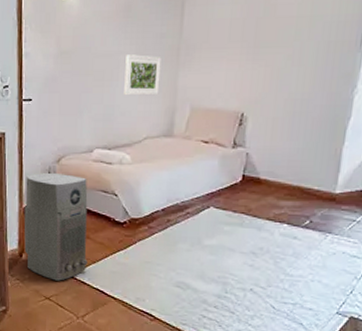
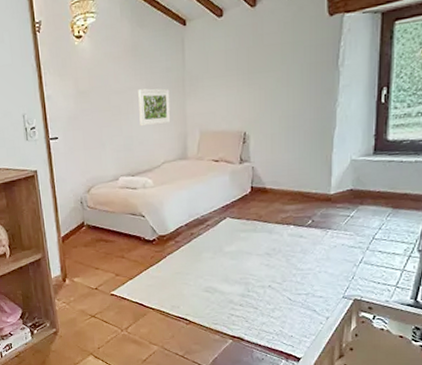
air purifier: present [24,173,88,281] -> none [61,202,125,300]

